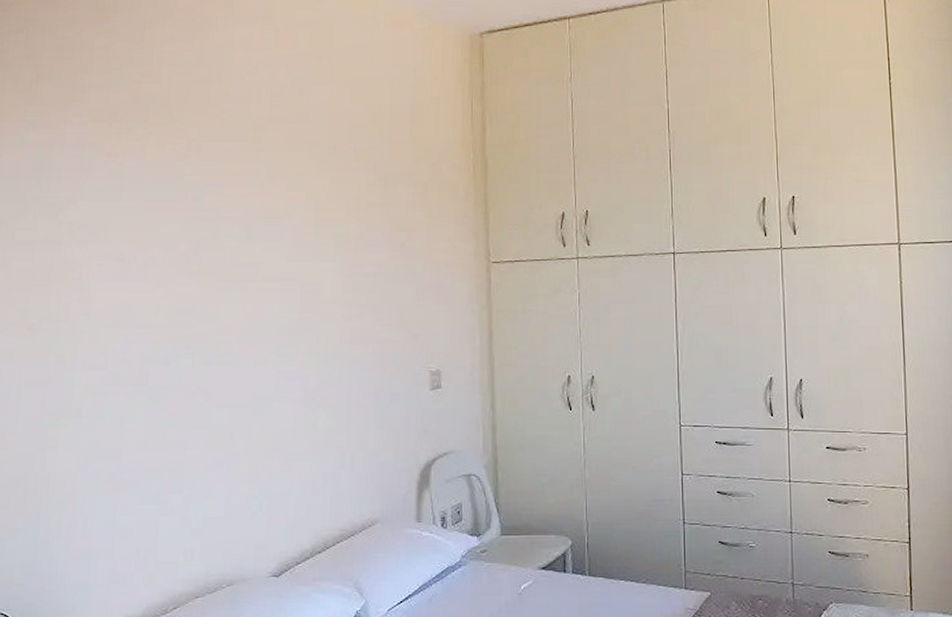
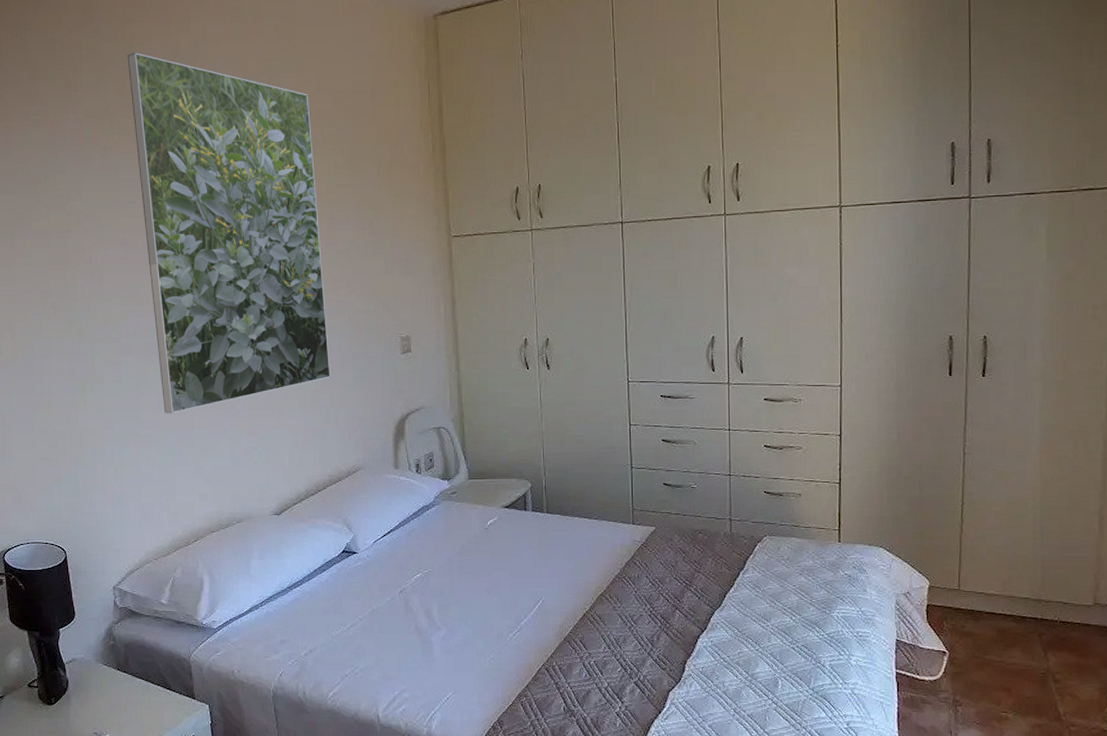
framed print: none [144,55,349,455] -> present [127,53,331,414]

